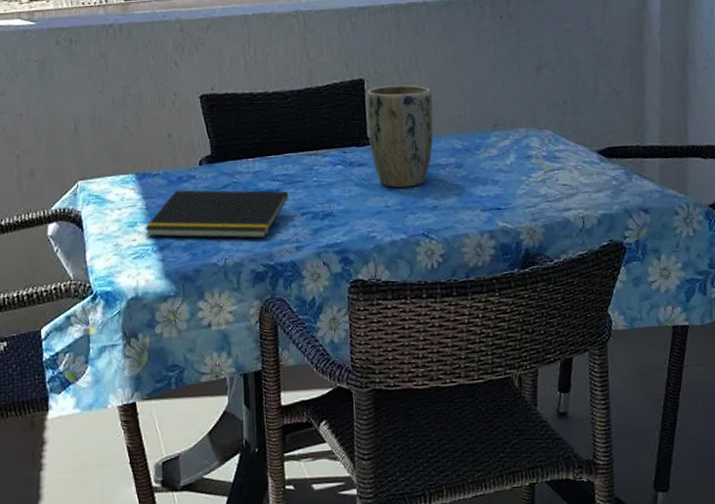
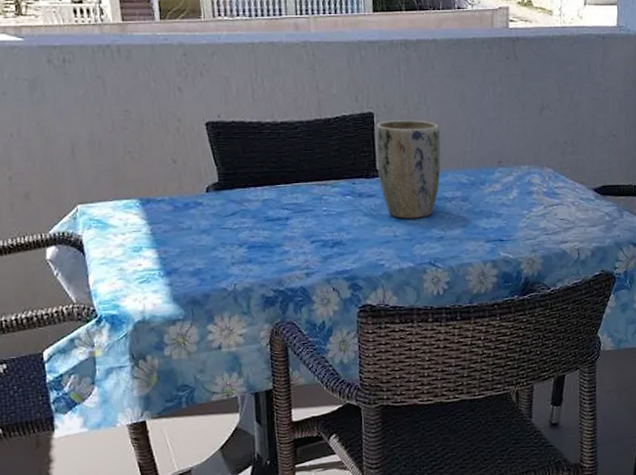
notepad: present [144,190,289,239] -> none [150,216,299,265]

